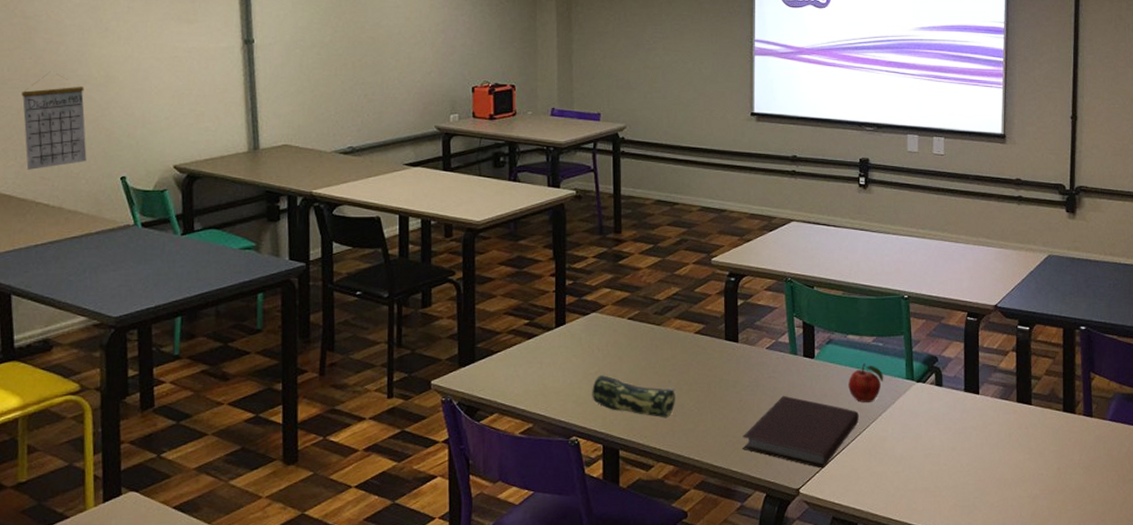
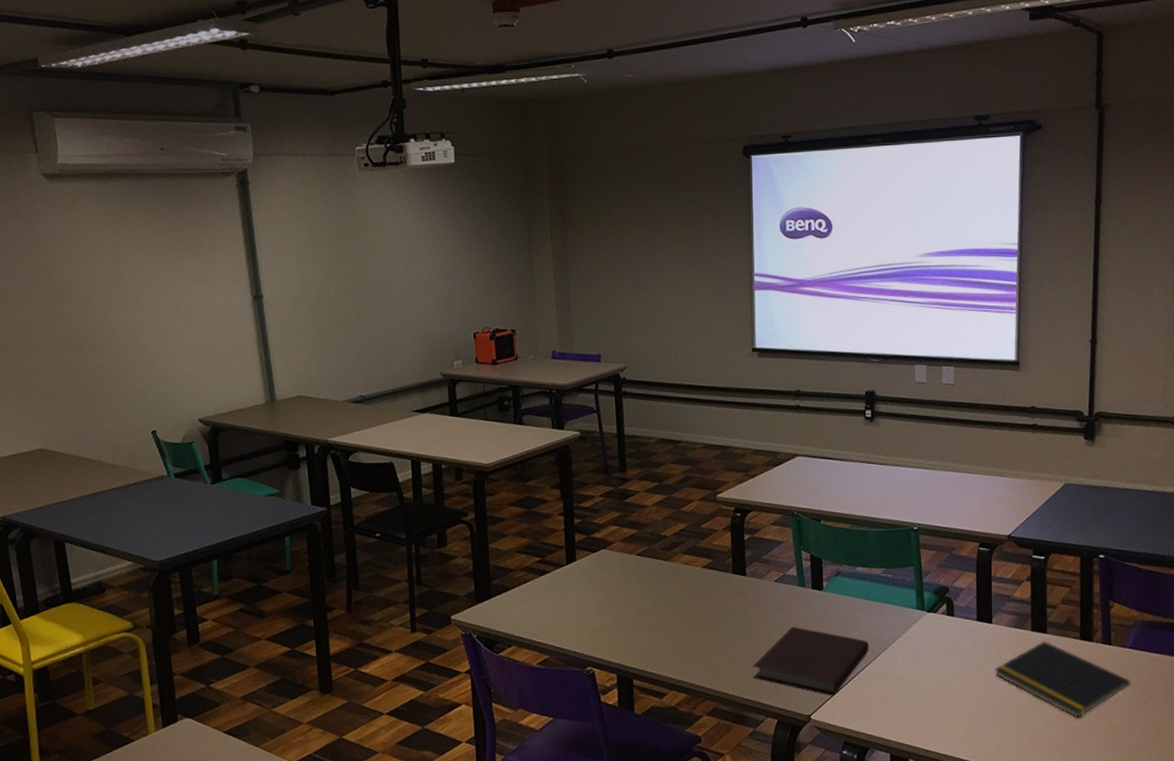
calendar: present [21,71,87,170] -> none [55,333,120,427]
pencil case: present [592,375,675,418] -> none [604,609,686,649]
fruit: present [848,362,884,403] -> none [858,594,894,633]
notepad: none [981,413,1111,492] -> present [994,641,1131,718]

